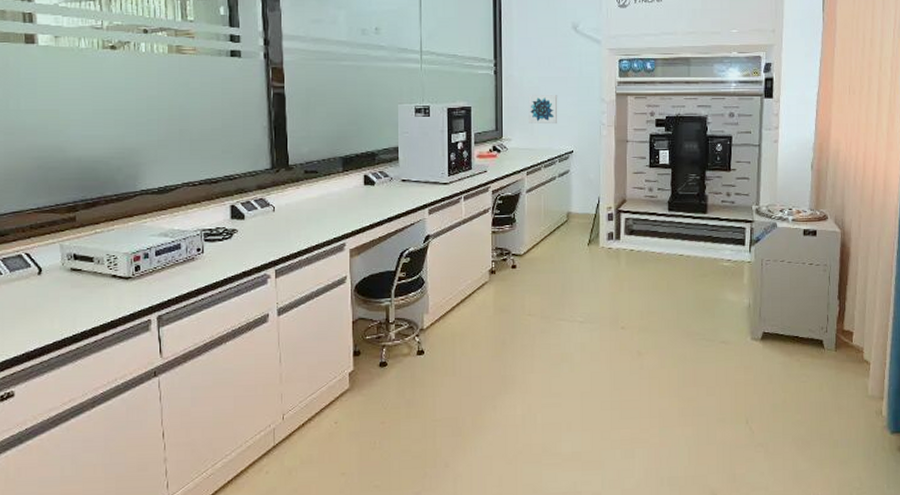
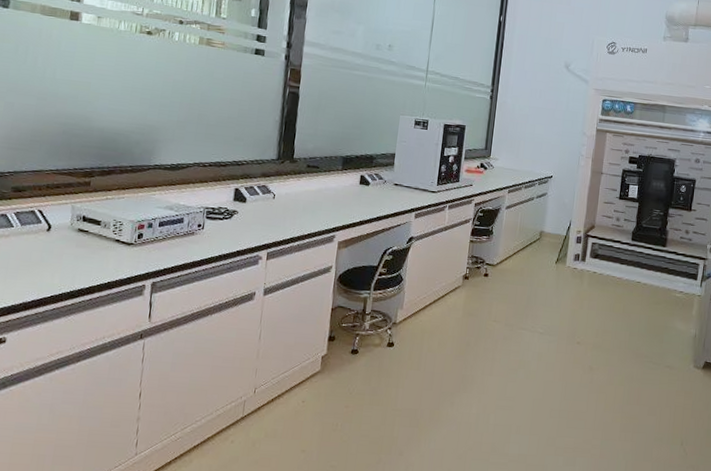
wall art: present [528,94,558,125] -> none [515,120,545,151]

